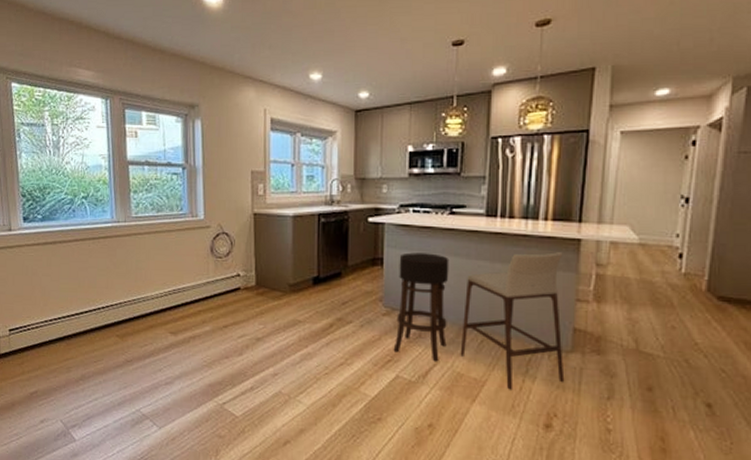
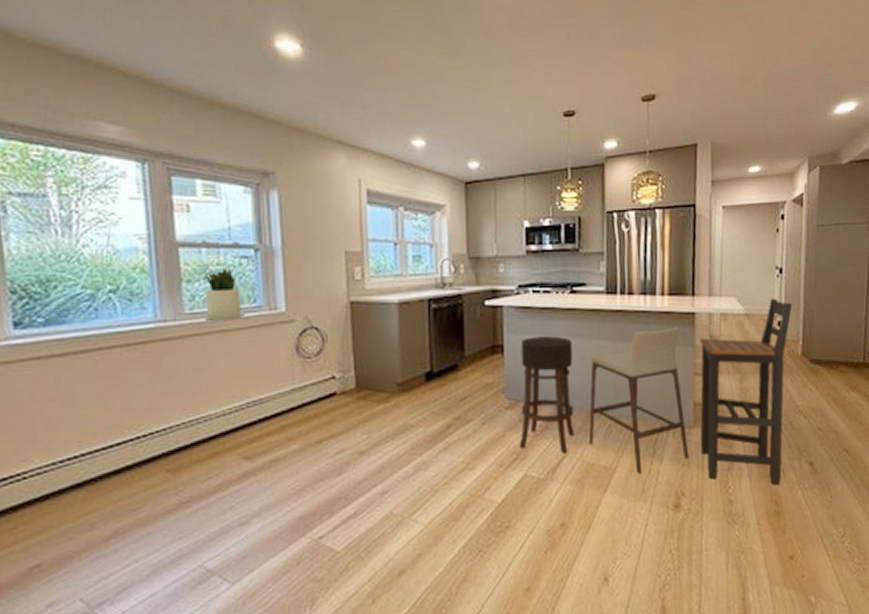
planter: none [145,182,174,223] -> present [203,268,245,320]
bar stool: none [577,229,699,422] -> present [700,298,793,485]

